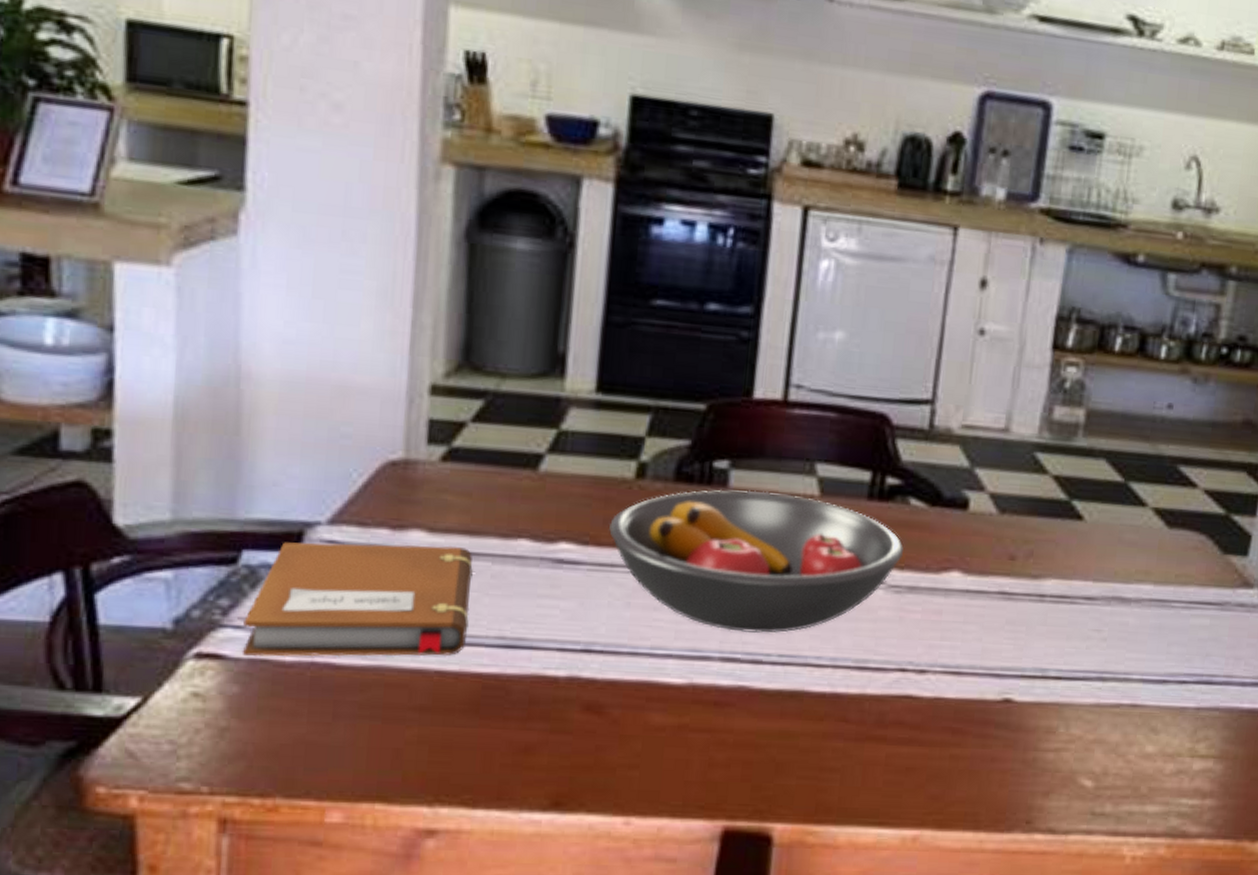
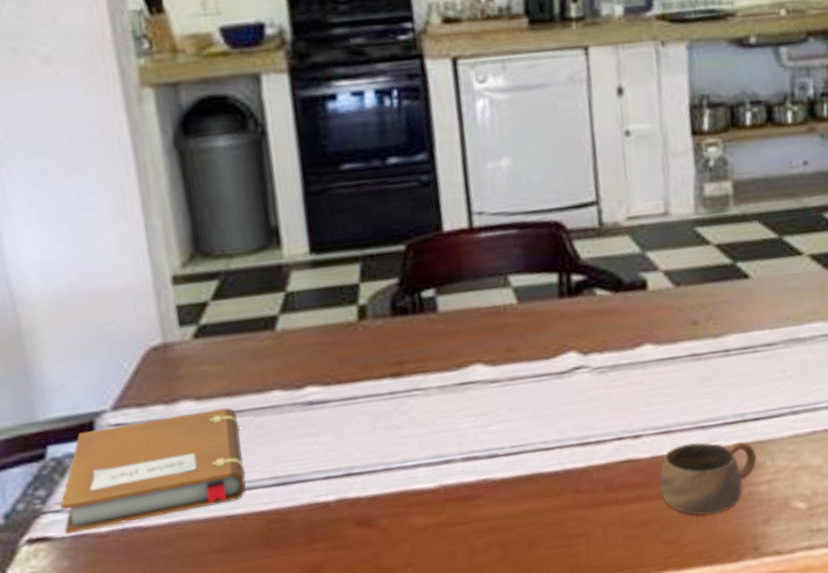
fruit bowl: present [609,489,903,633] -> none [345,306,599,434]
cup: none [935,690,1051,774] -> present [660,441,757,516]

